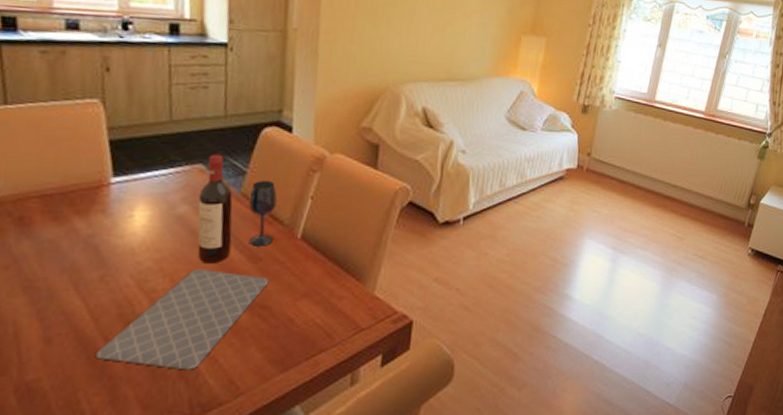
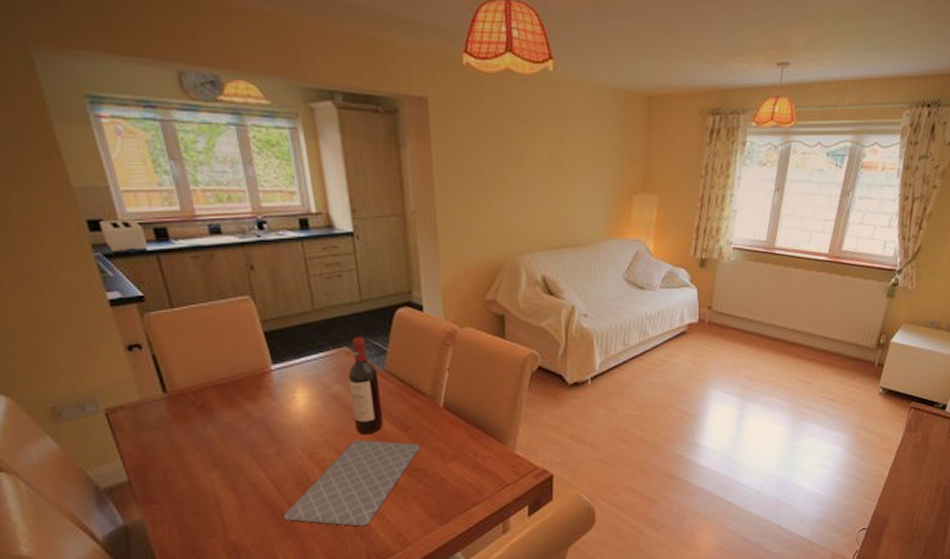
wineglass: present [248,181,278,246] -> none [392,357,420,417]

